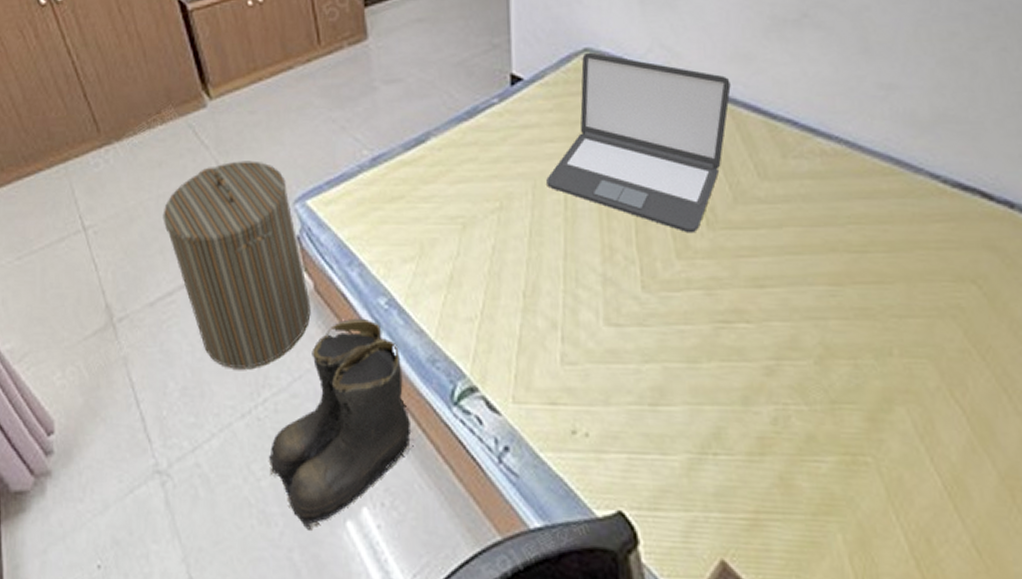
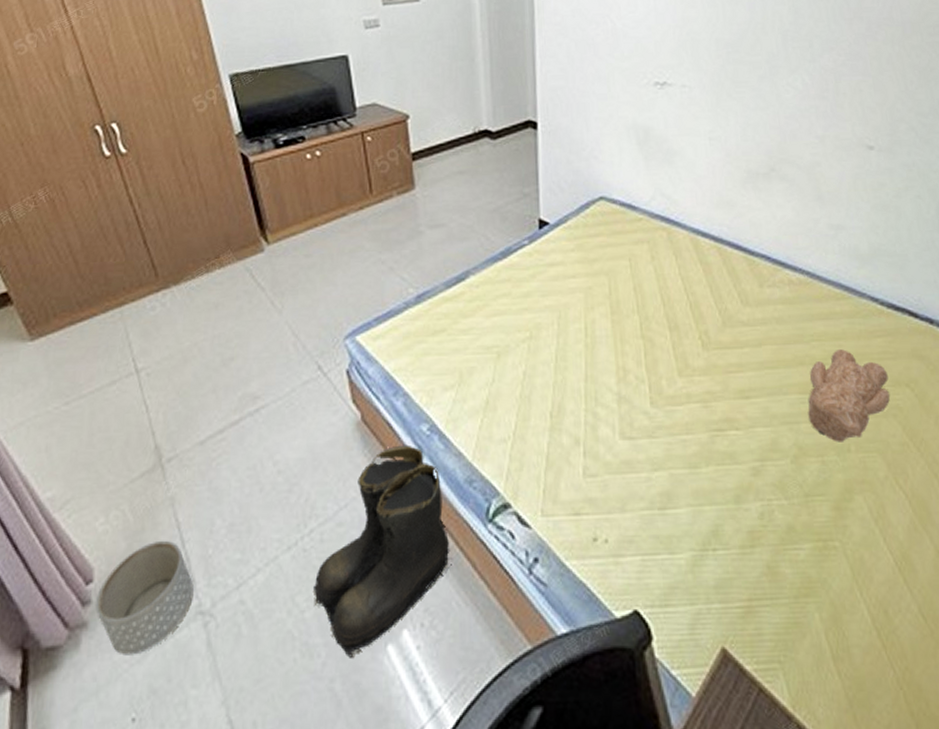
planter: none [58,398,150,506] -> present [96,540,194,656]
laundry hamper: present [163,161,311,369] -> none [217,300,358,502]
laptop: present [546,52,731,233] -> none [570,200,718,354]
teddy bear: none [839,235,949,344] -> present [808,349,890,442]

